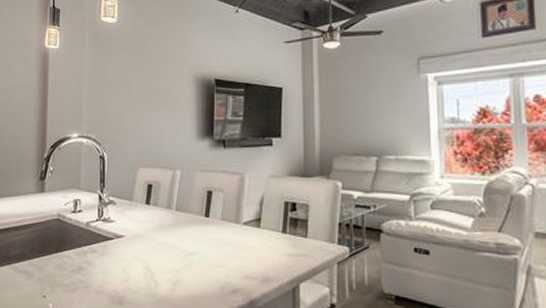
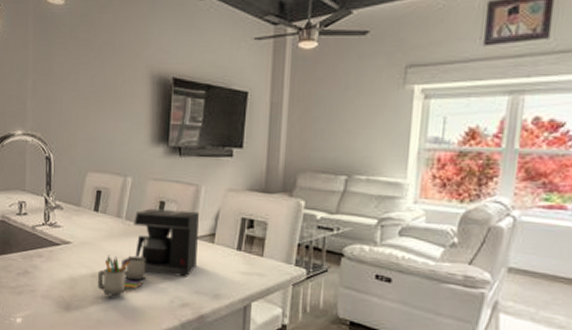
coffee maker: none [149,198,245,286] -> present [97,208,199,296]

